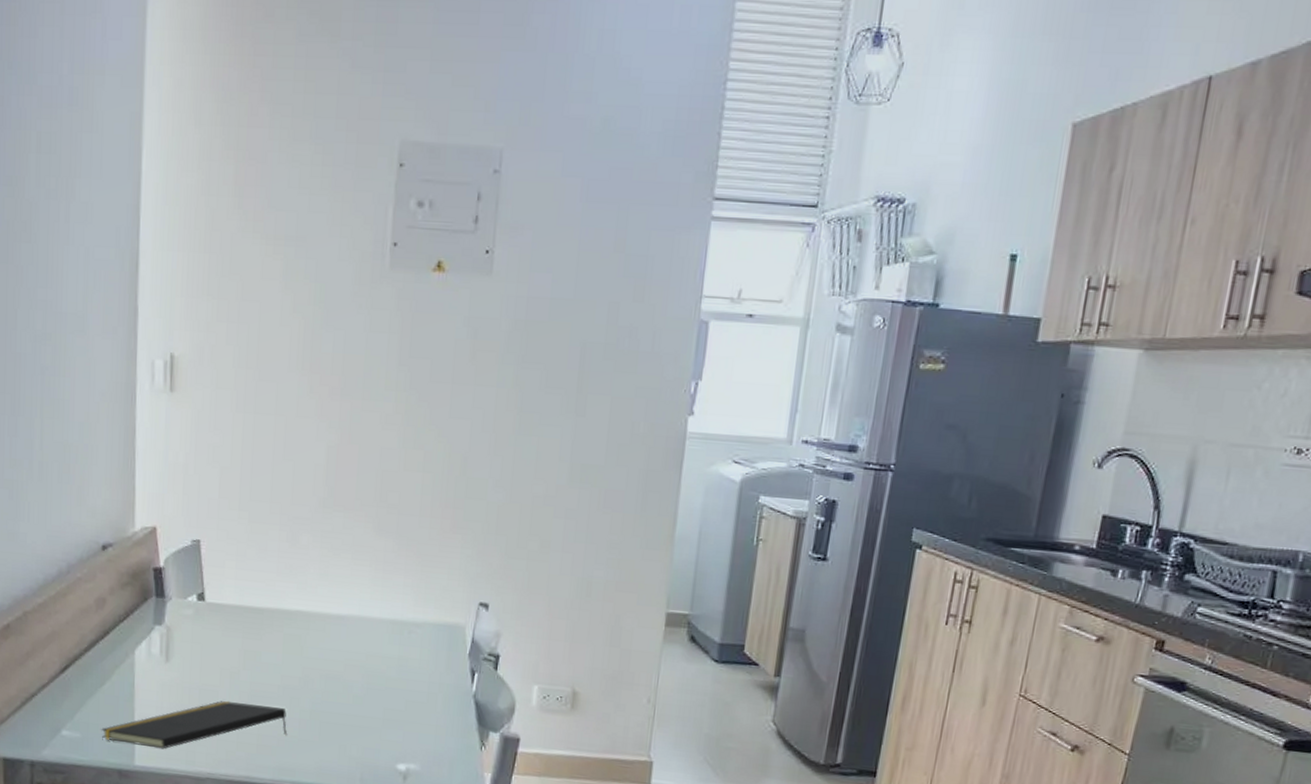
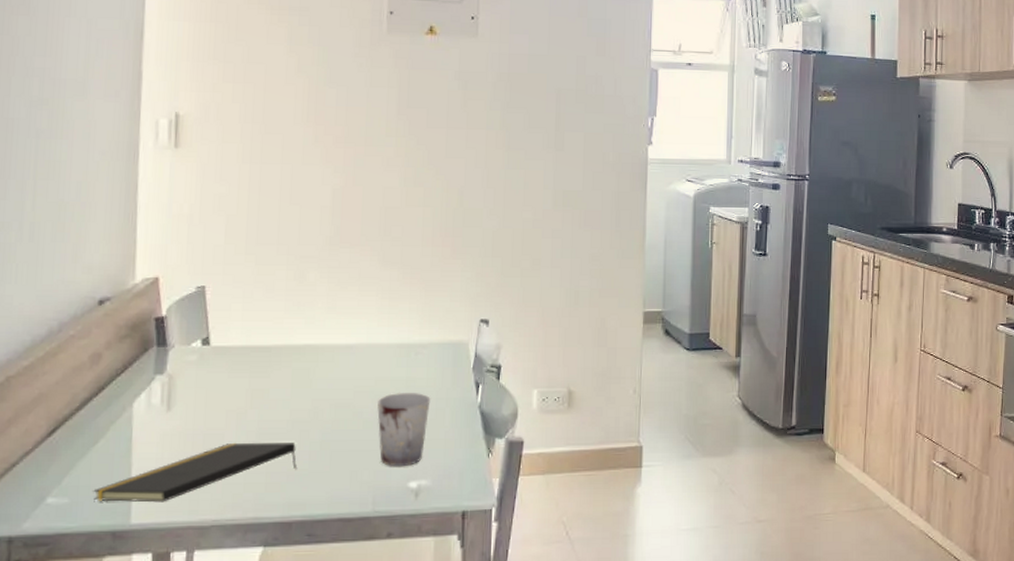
cup: none [367,671,423,748] -> present [377,393,431,467]

